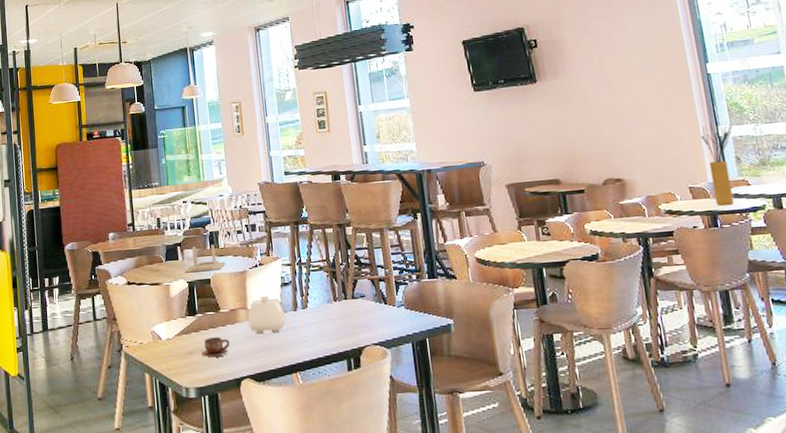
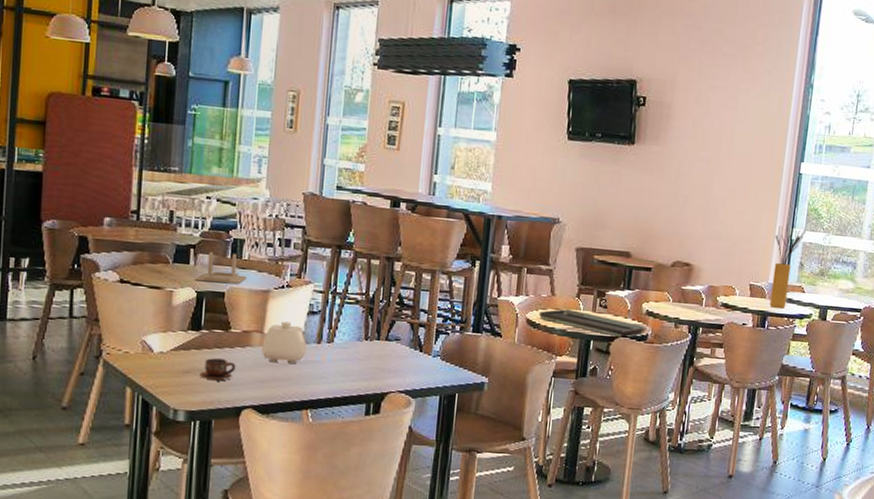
tray: none [486,242,596,261] -> present [538,309,648,337]

